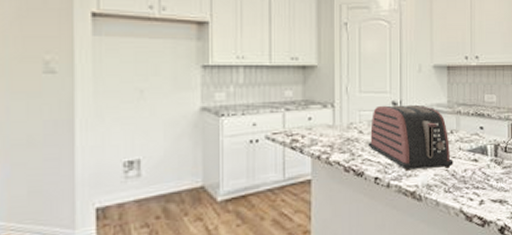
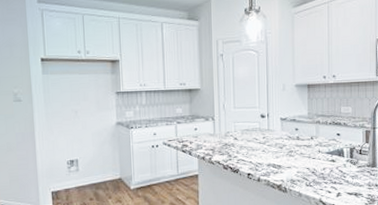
toaster: present [368,104,453,171] -> none [241,116,314,169]

